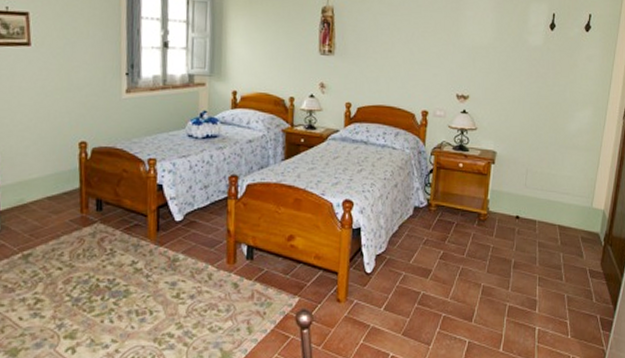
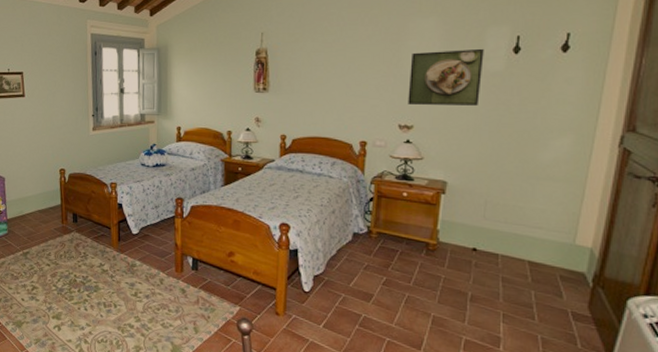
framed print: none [464,22,527,78] -> present [408,48,484,106]

